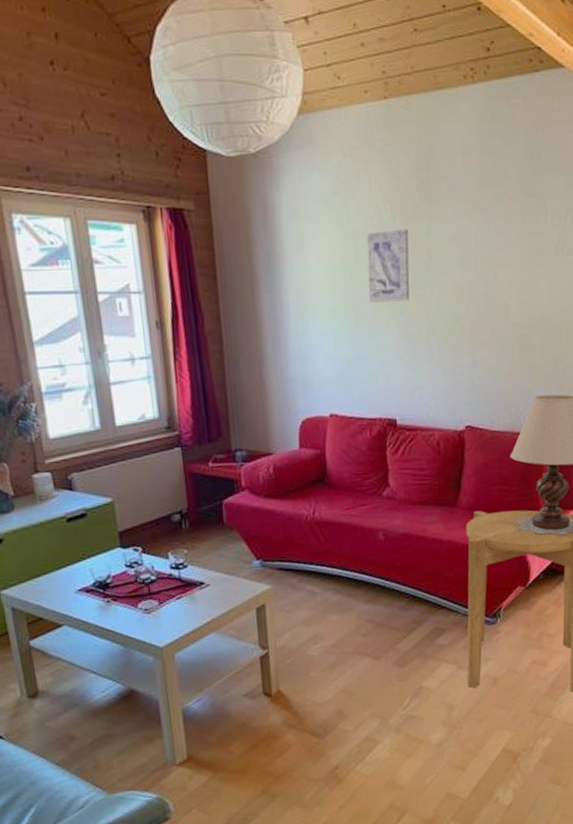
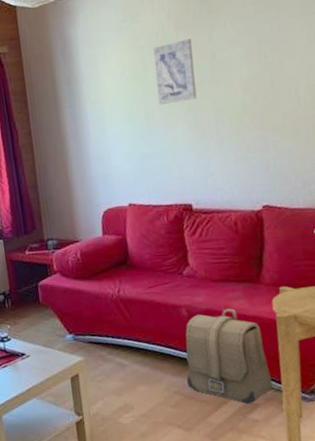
backpack: none [379,532,460,630] -> present [185,308,273,405]

